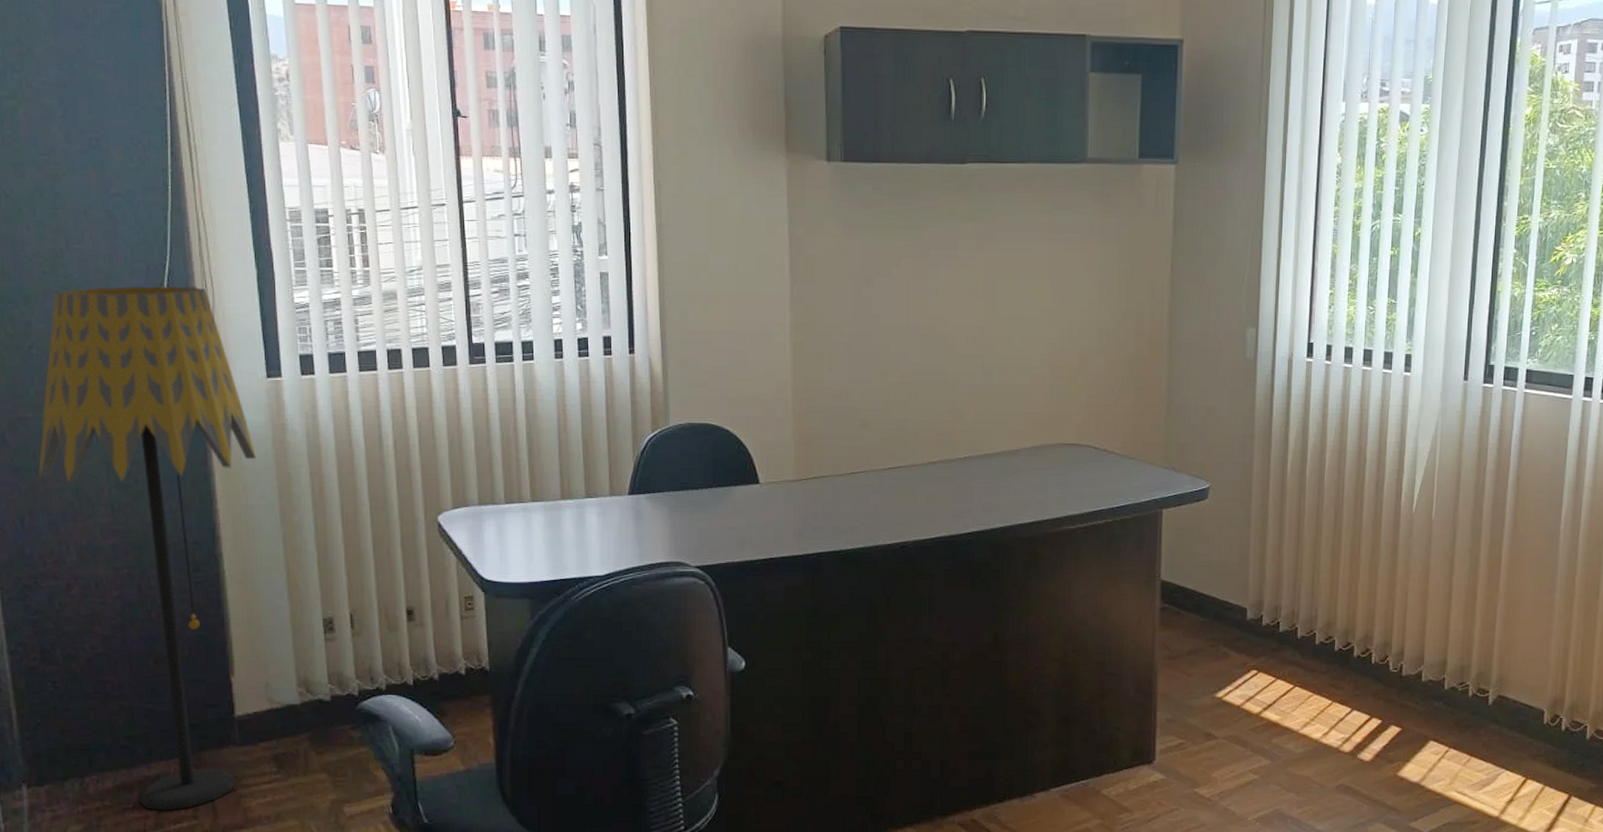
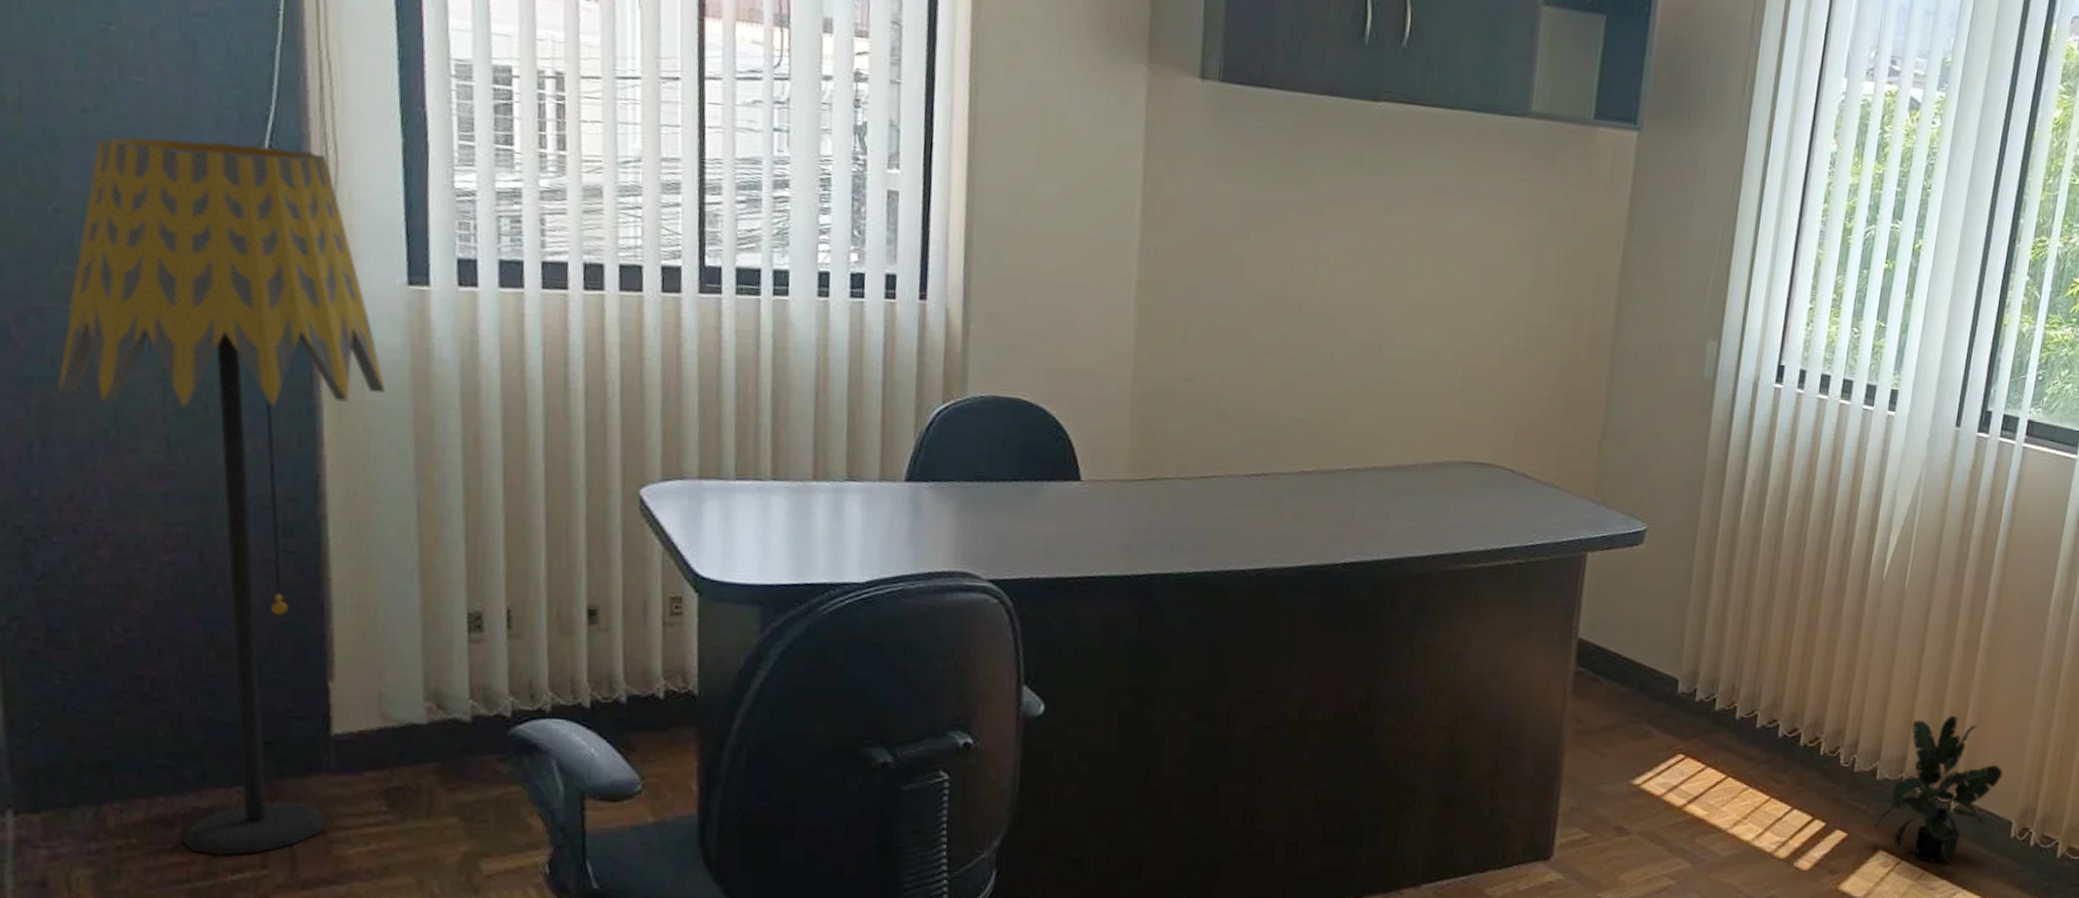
potted plant: none [1423,623,1532,748] -> present [1874,715,2003,862]

